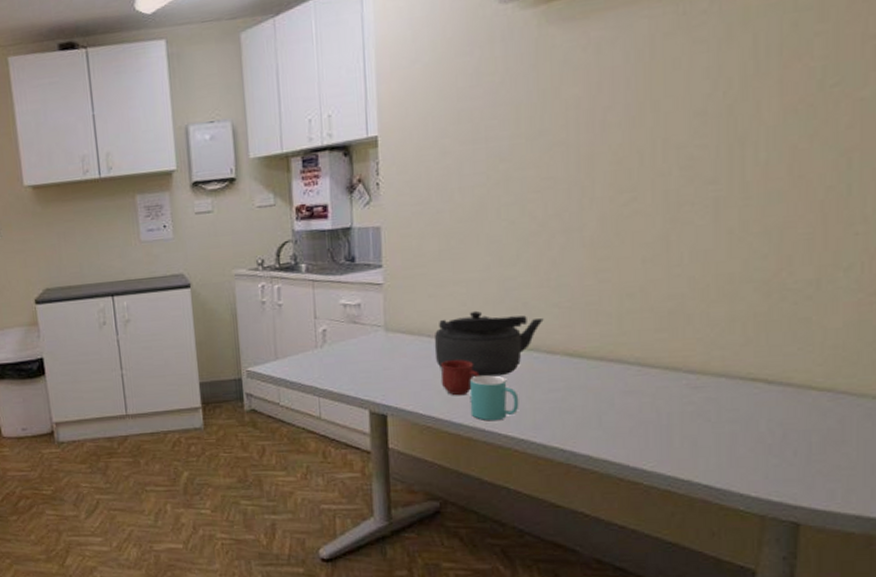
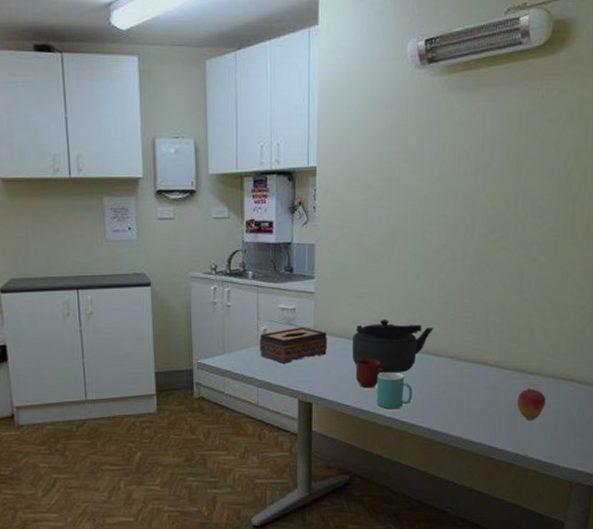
tissue box: none [318,324,403,369] -> present [260,327,328,364]
fruit: none [671,390,715,433] -> present [517,387,545,420]

